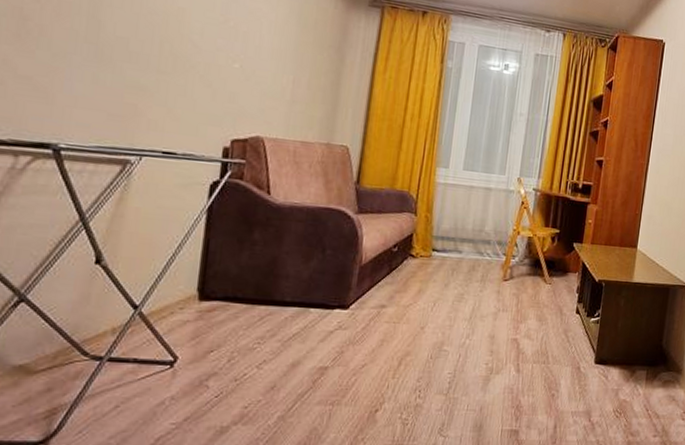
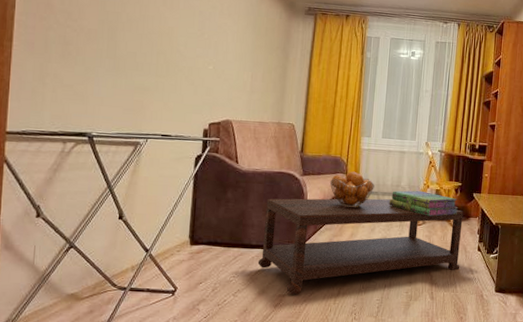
coffee table: none [292,241,561,367] -> present [257,198,464,295]
fruit basket: none [393,210,451,256] -> present [329,171,375,207]
stack of books: none [468,236,555,270] -> present [389,190,459,217]

